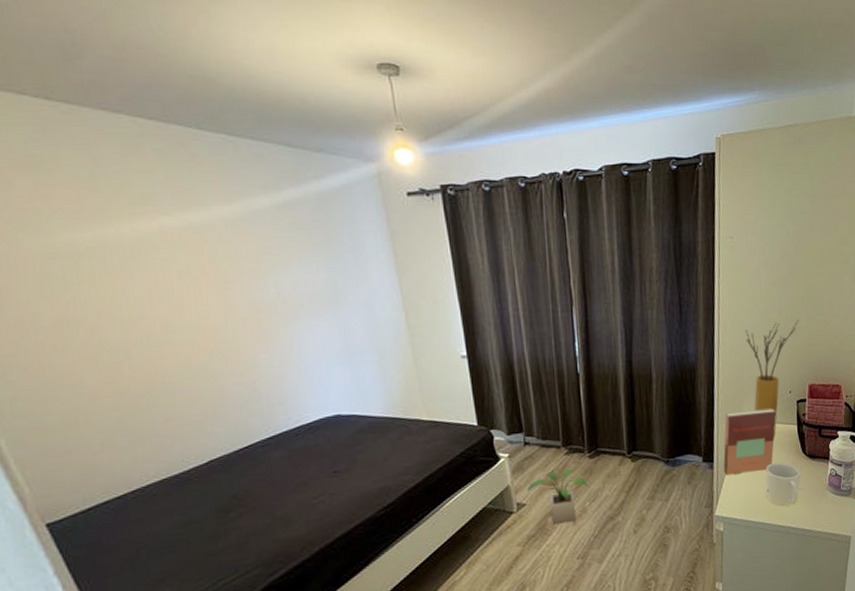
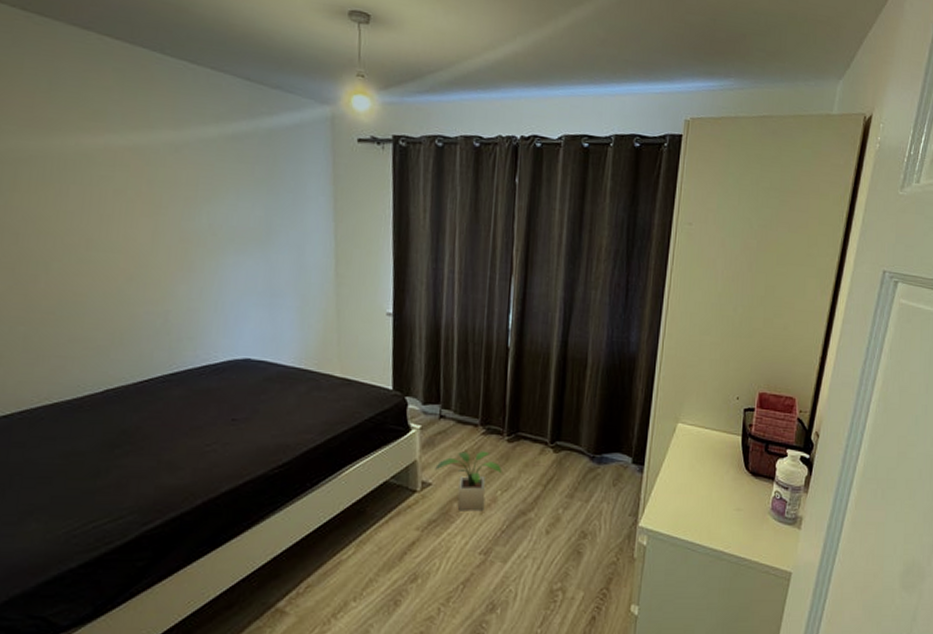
book: present [723,408,776,475] -> none [655,412,719,483]
vase: present [745,319,800,437] -> none [694,320,755,447]
mug: present [765,462,801,507] -> none [698,475,741,527]

